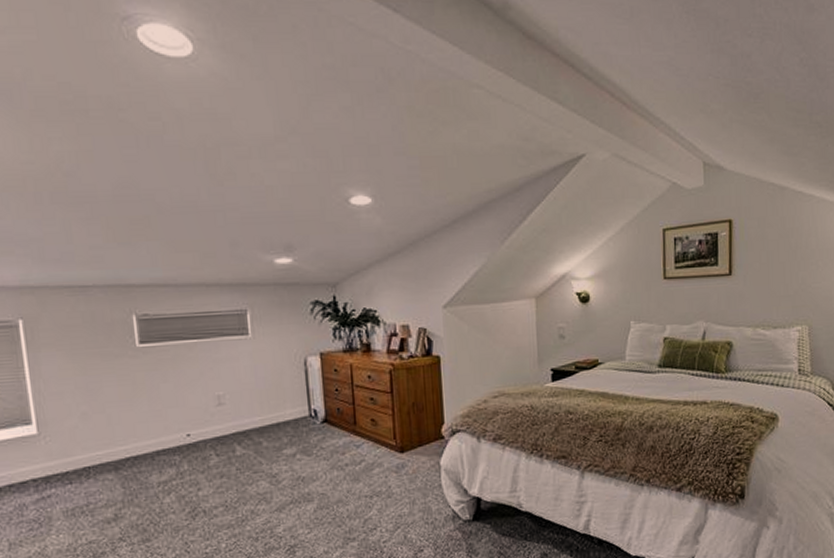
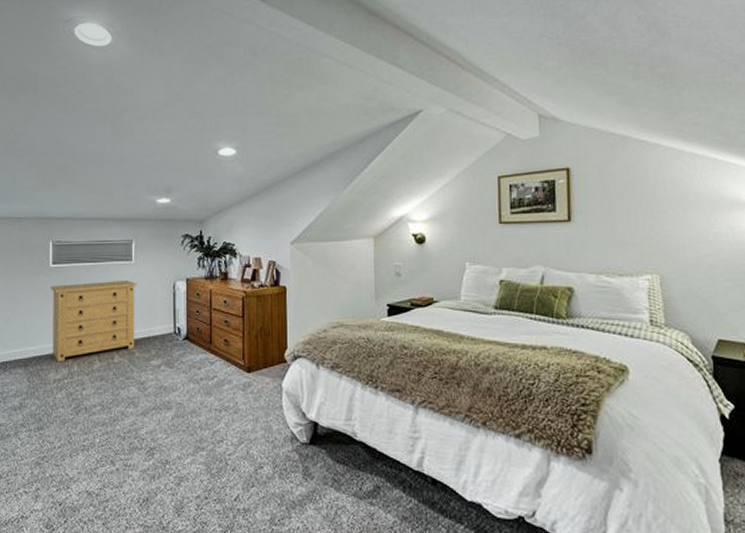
dresser: none [139,359,261,462] -> present [50,281,138,362]

